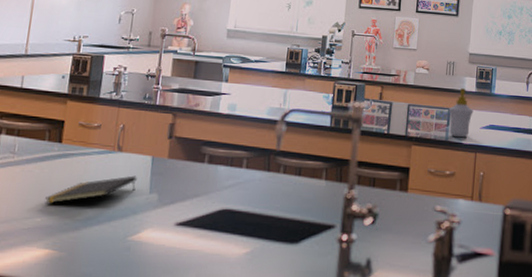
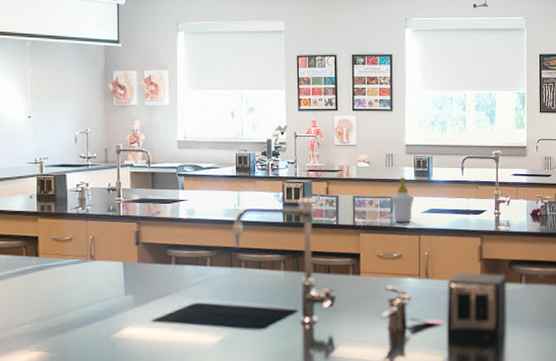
notepad: present [45,175,137,204] -> none [31,280,112,312]

